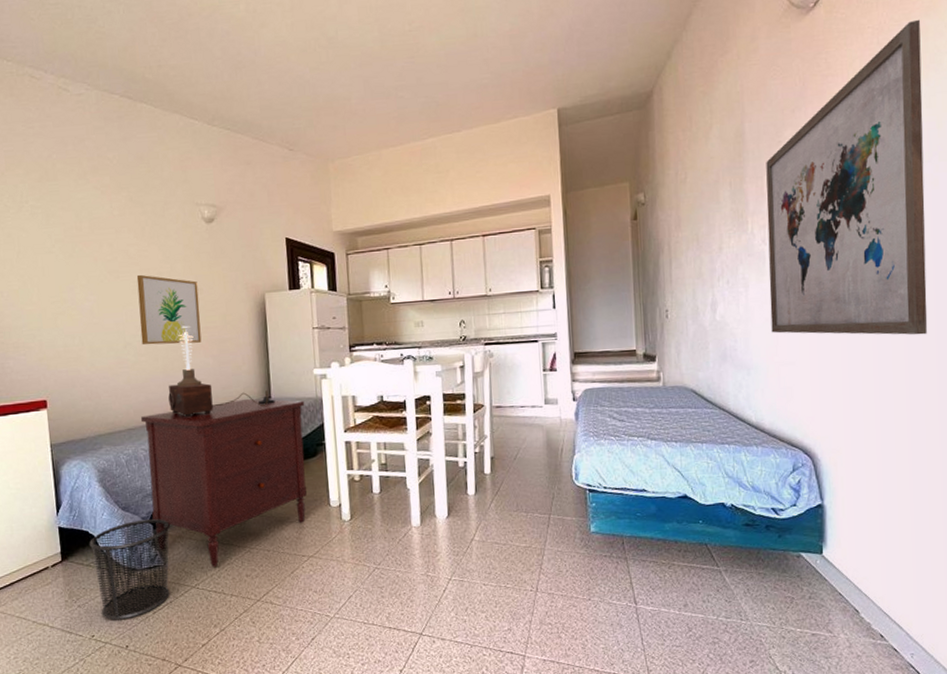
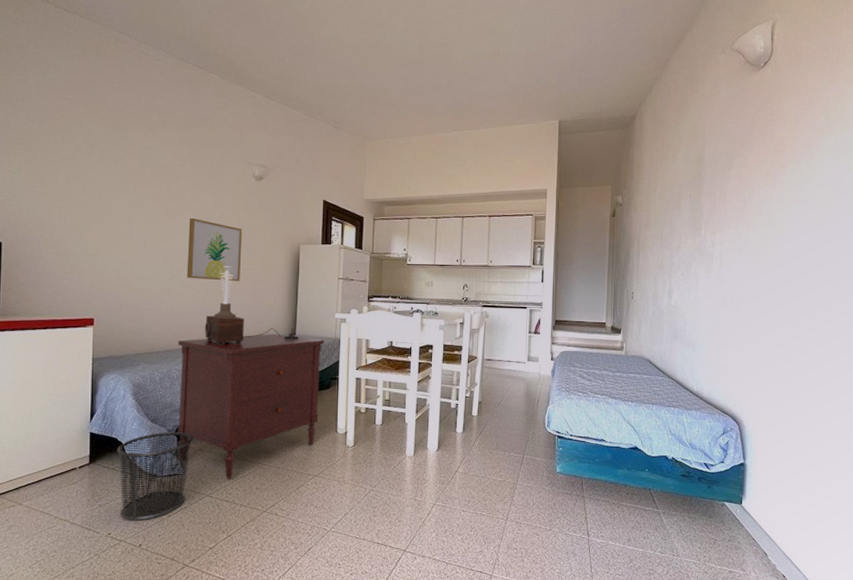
wall art: present [766,19,927,335] -> none [714,86,842,332]

